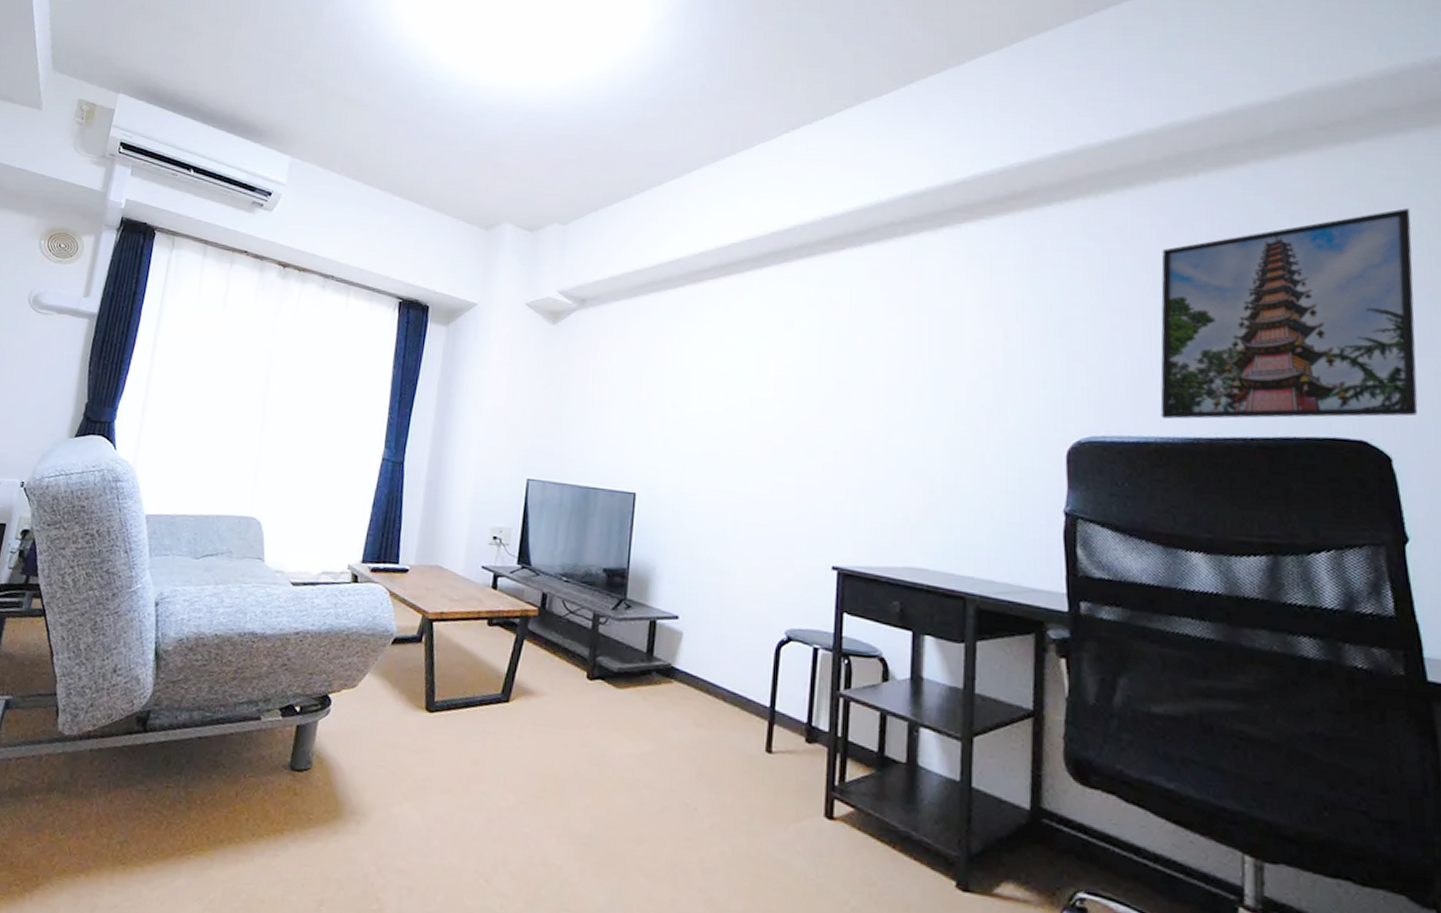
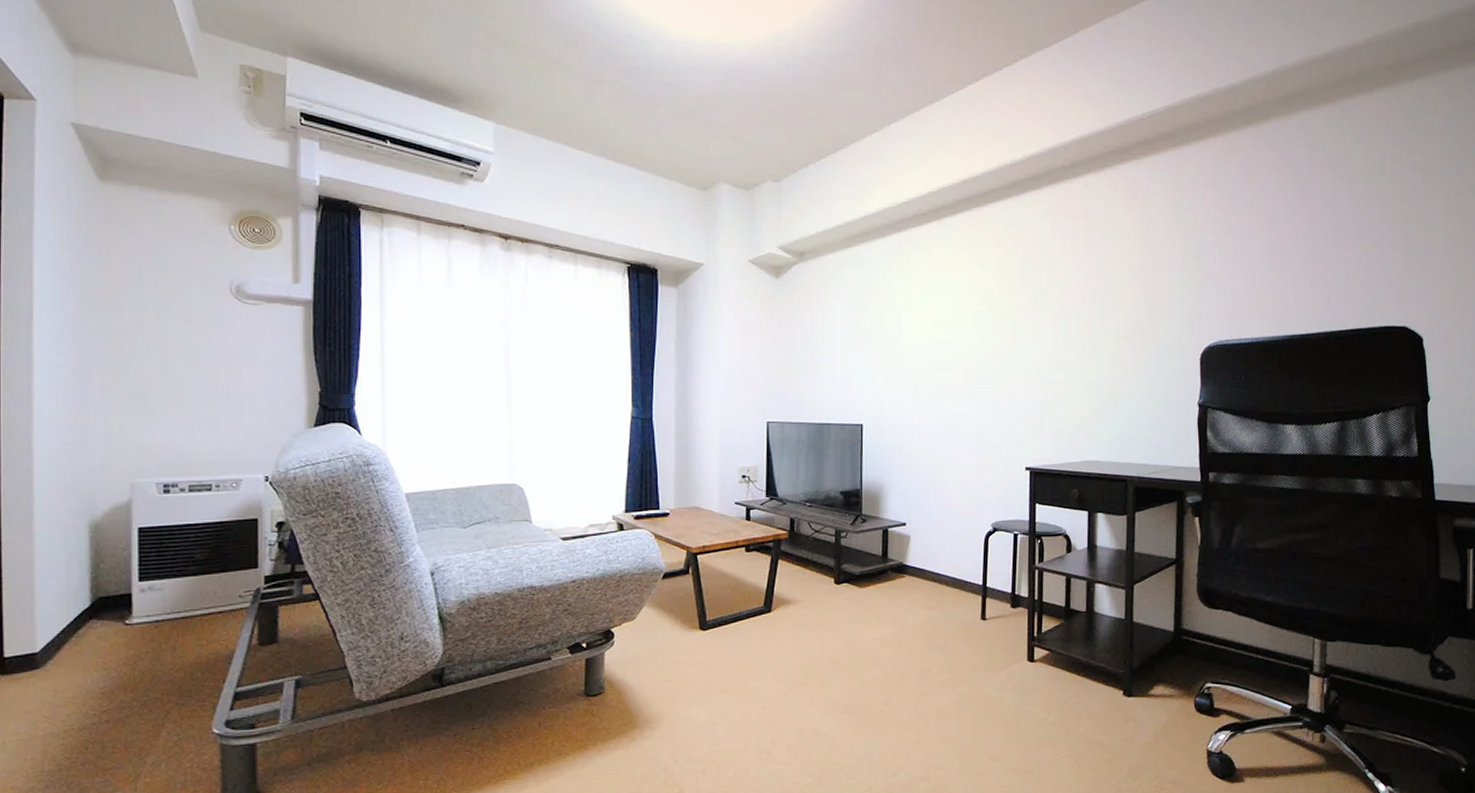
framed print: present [1160,208,1418,419] -> none [1268,136,1448,321]

